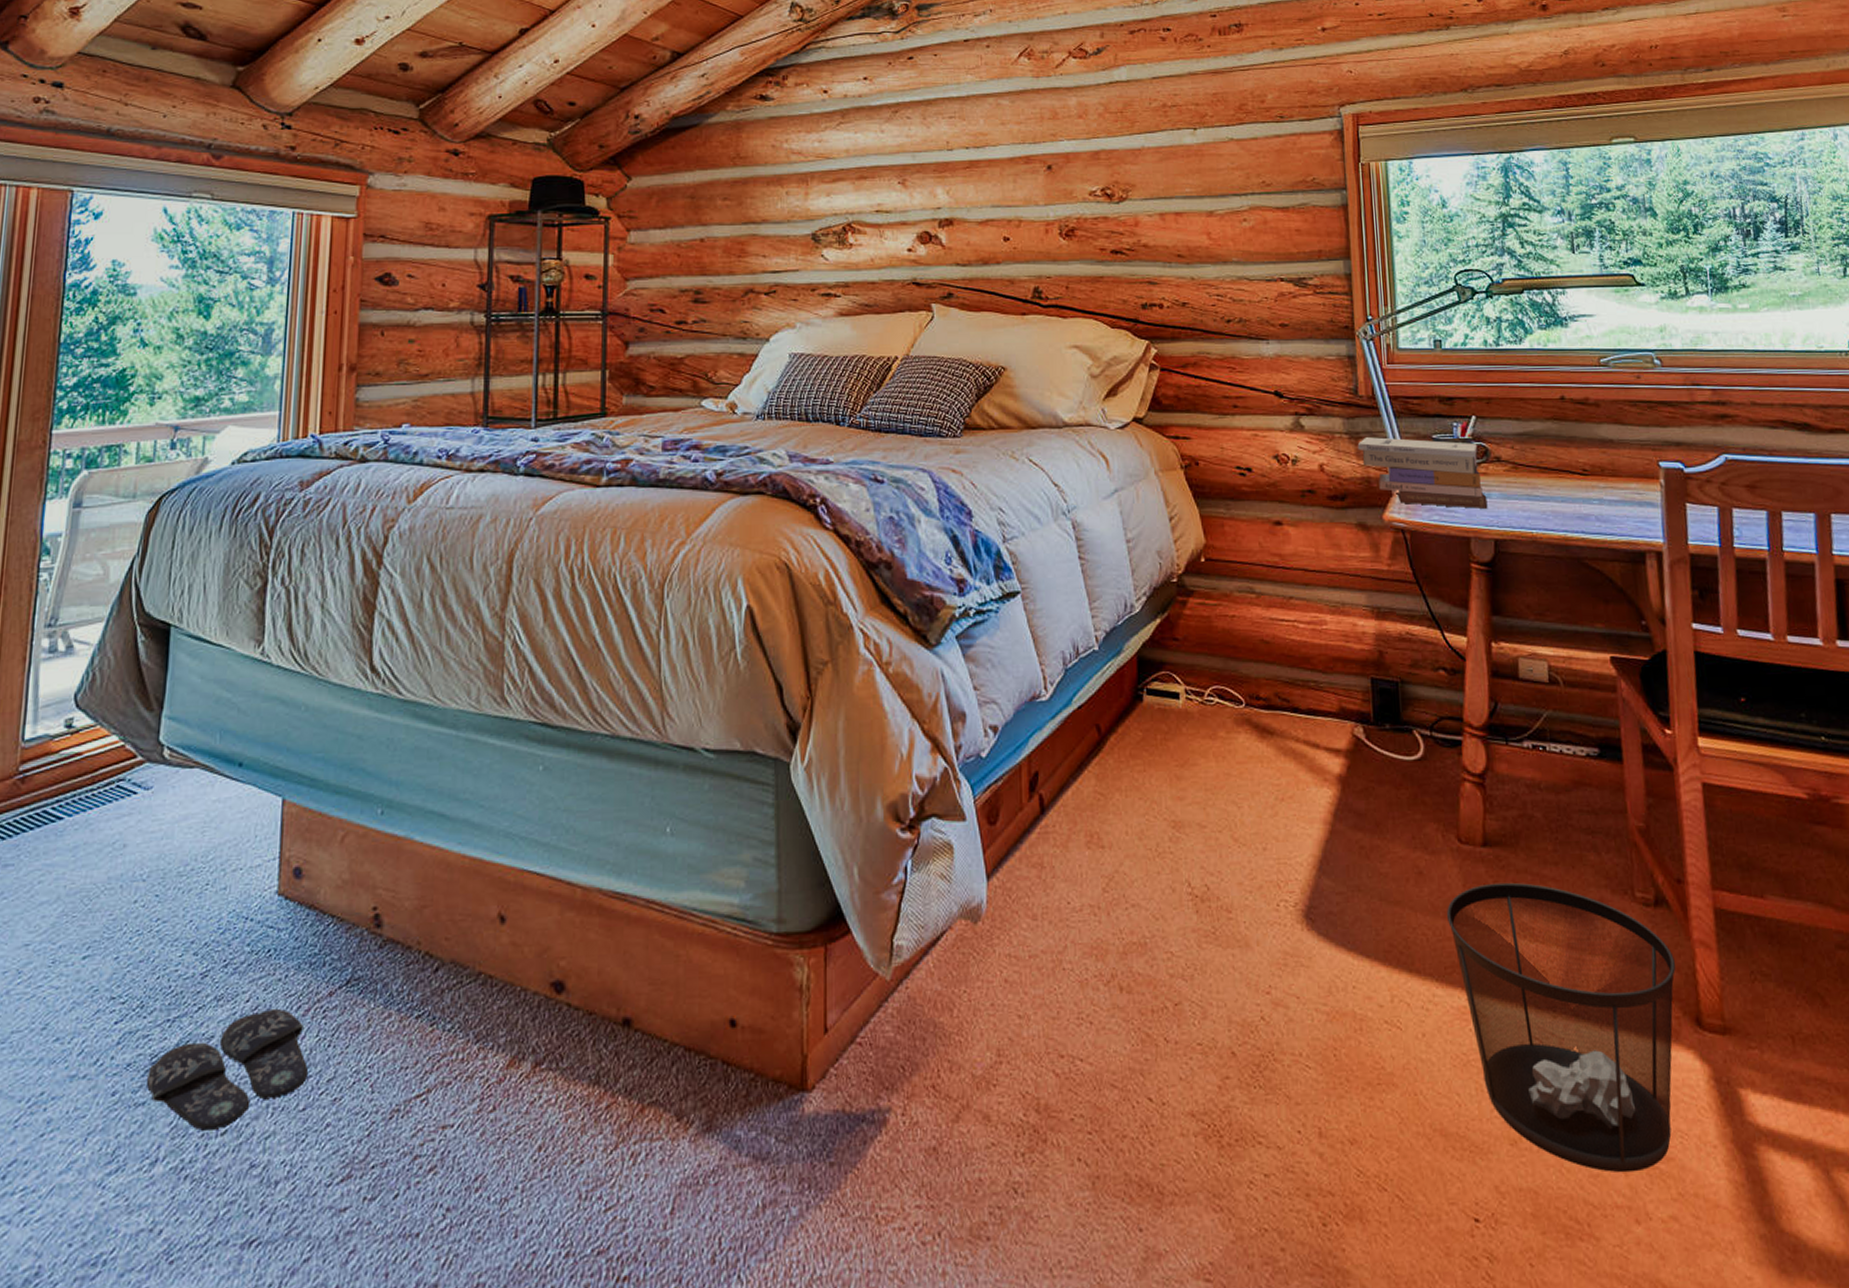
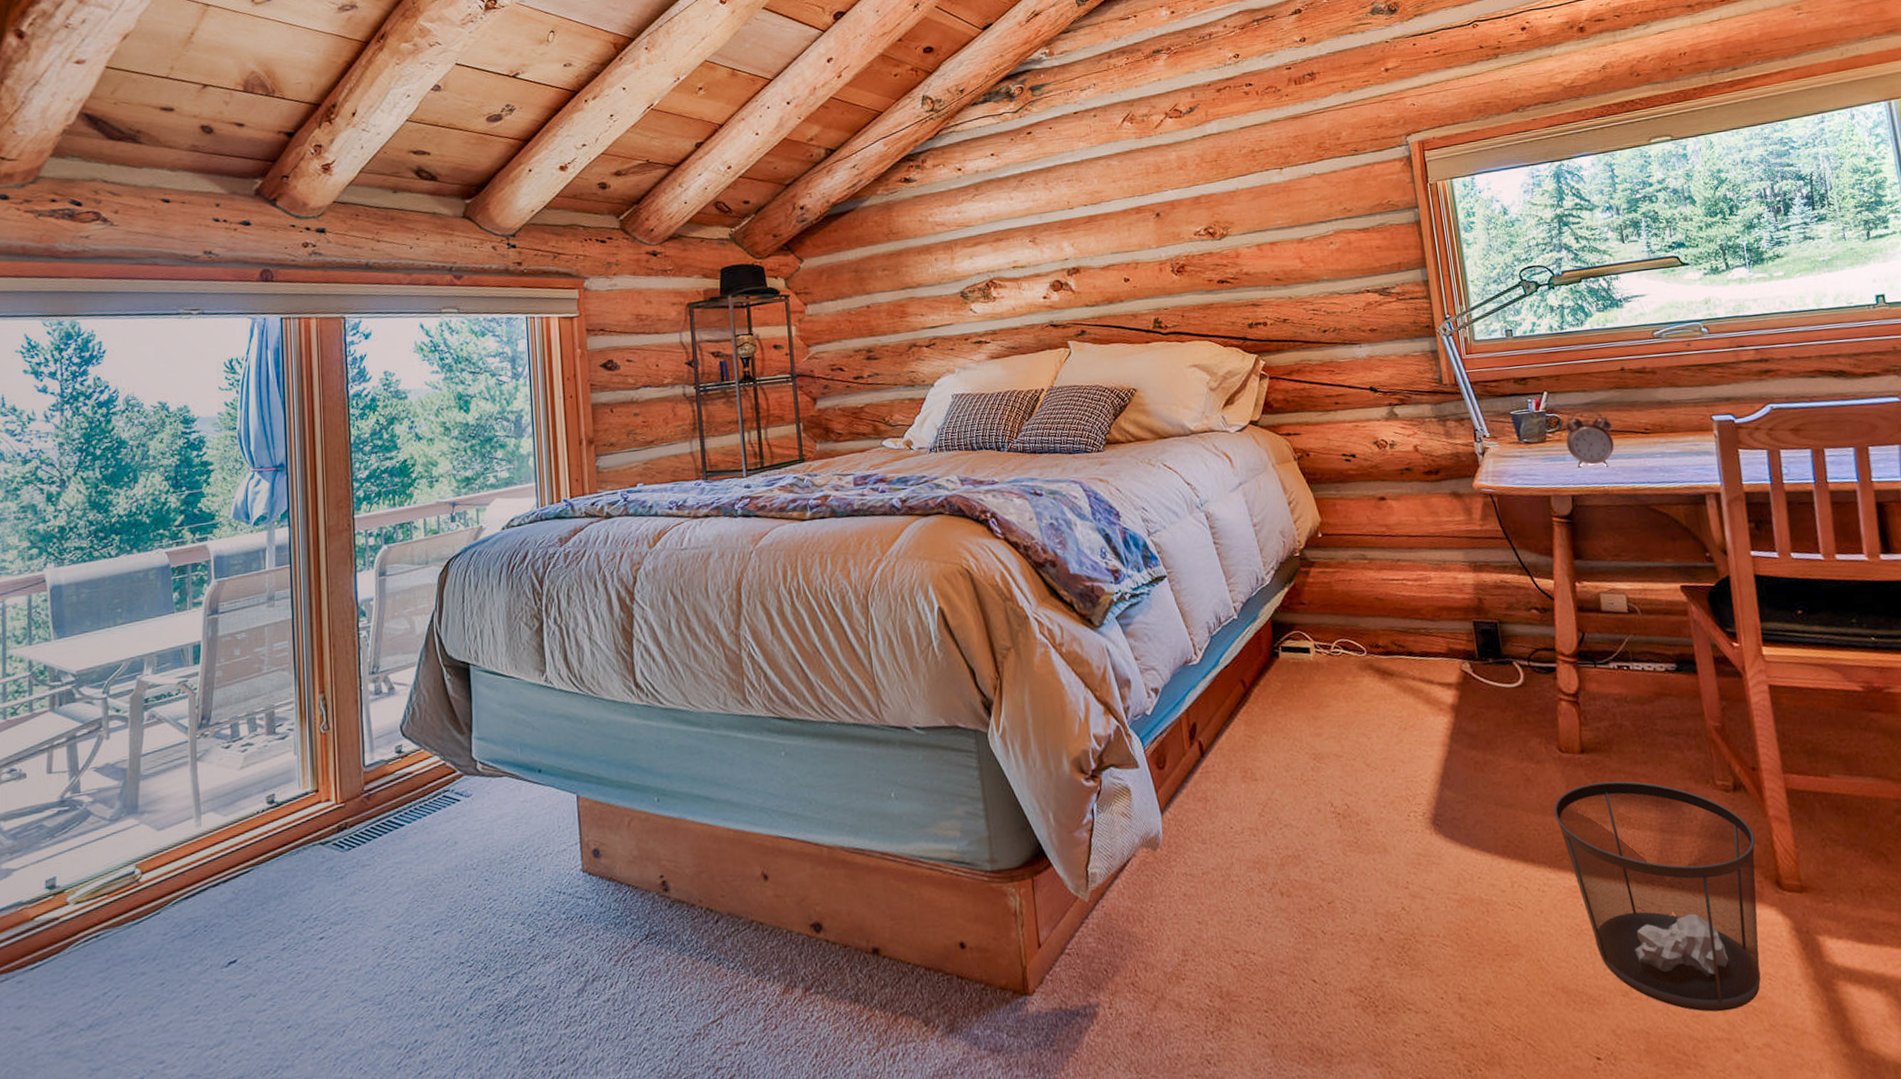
slippers: present [147,1008,308,1131] -> none [497,961,624,1061]
books: present [1357,437,1488,509] -> none [1445,415,1564,472]
alarm clock: none [1492,441,1547,510] -> present [1565,410,1615,468]

